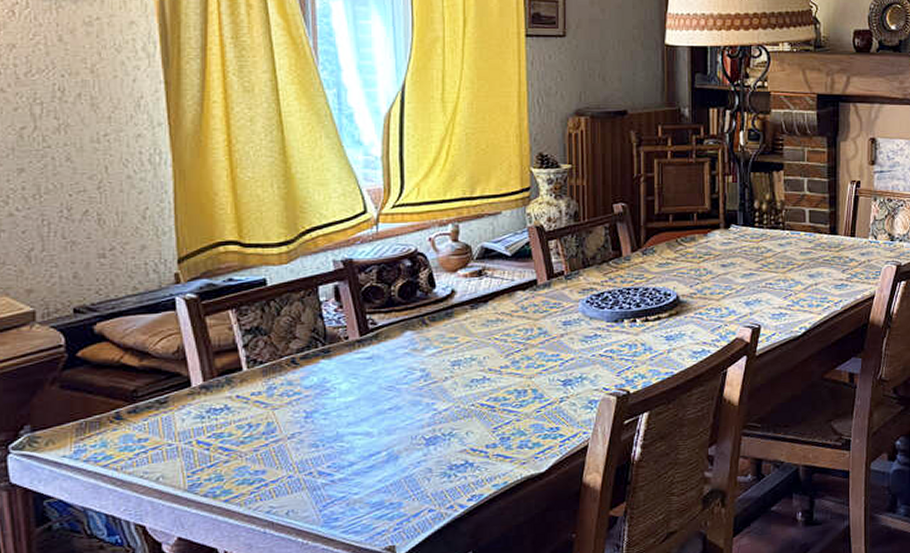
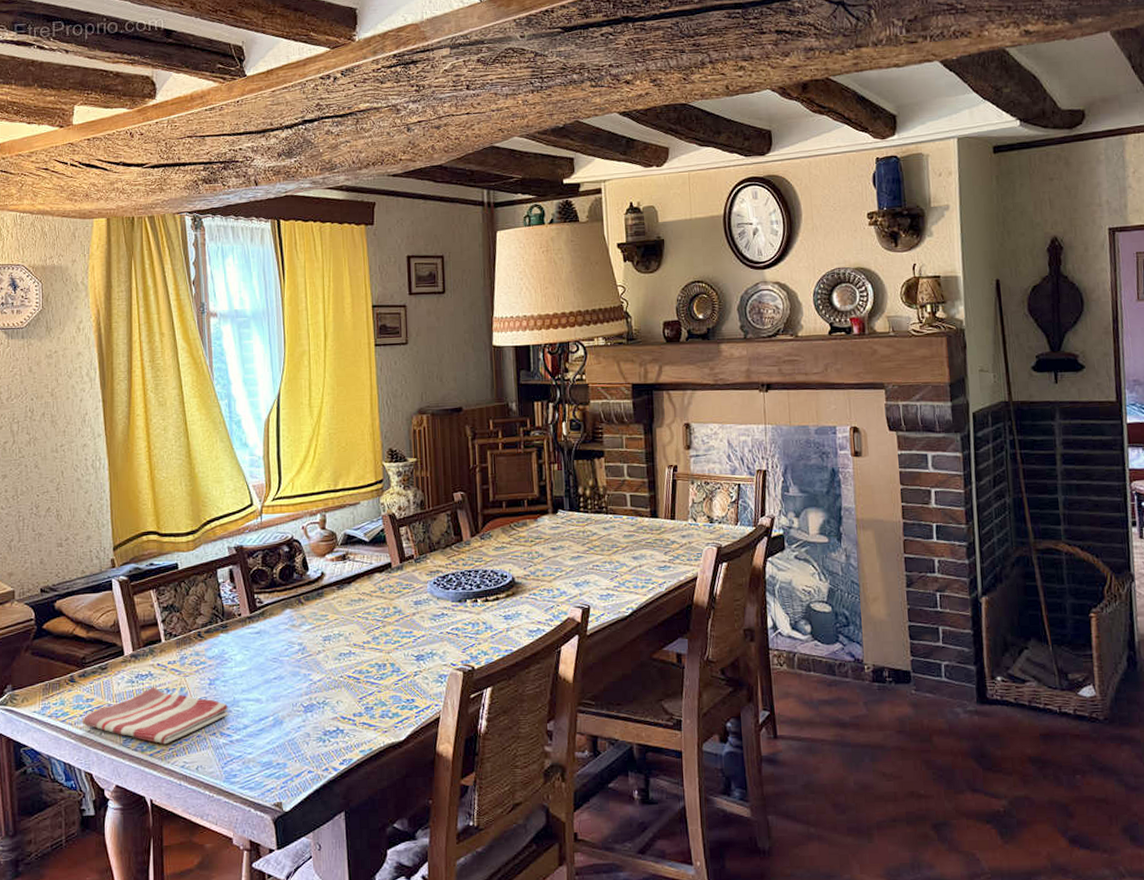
dish towel: none [133,422,330,488] -> present [83,687,229,745]

